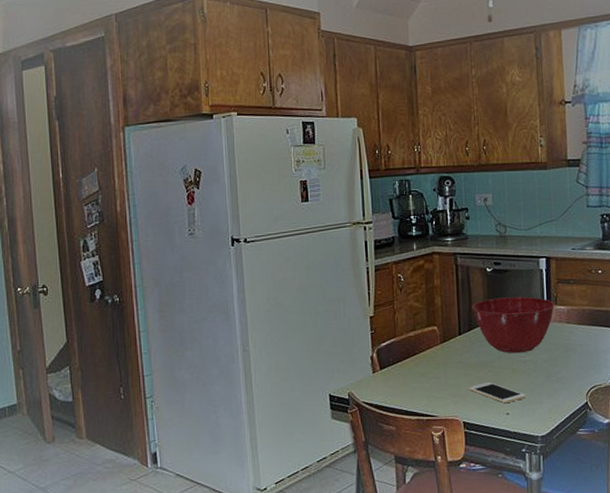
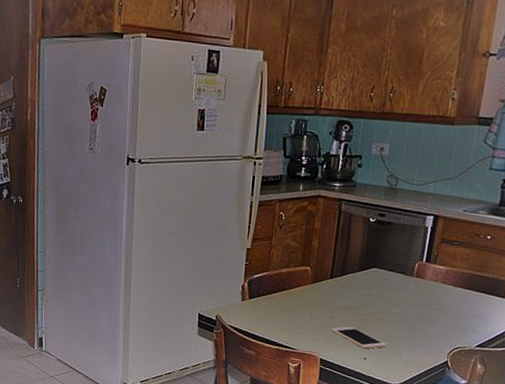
mixing bowl: present [472,296,555,354] -> none [348,248,434,305]

